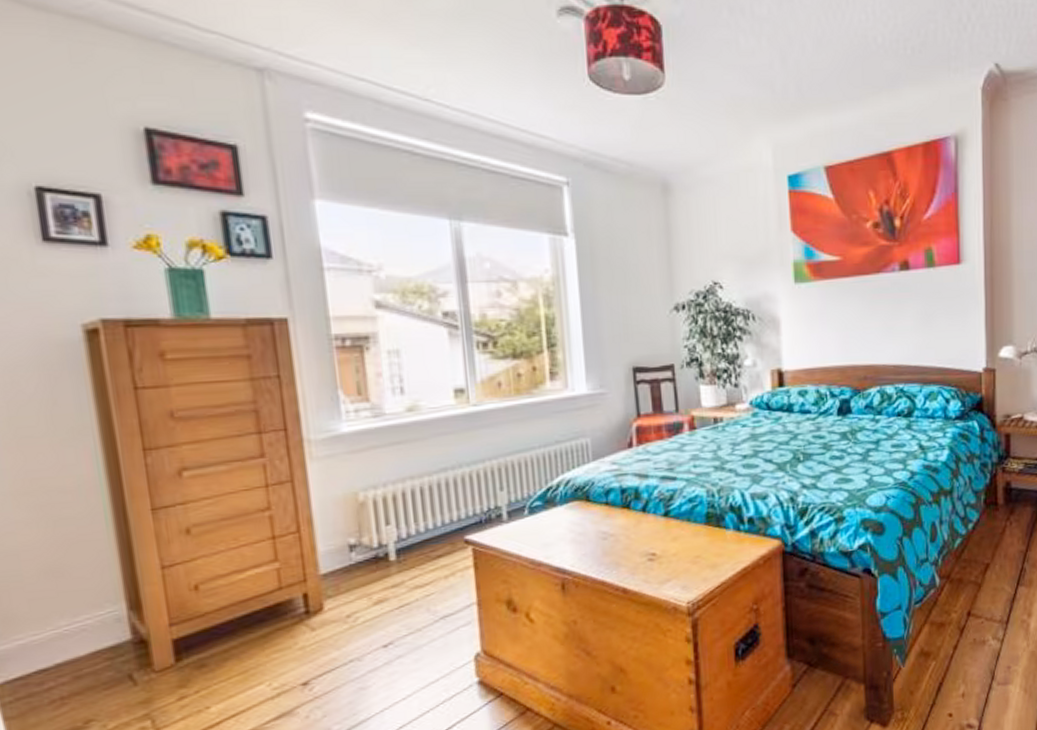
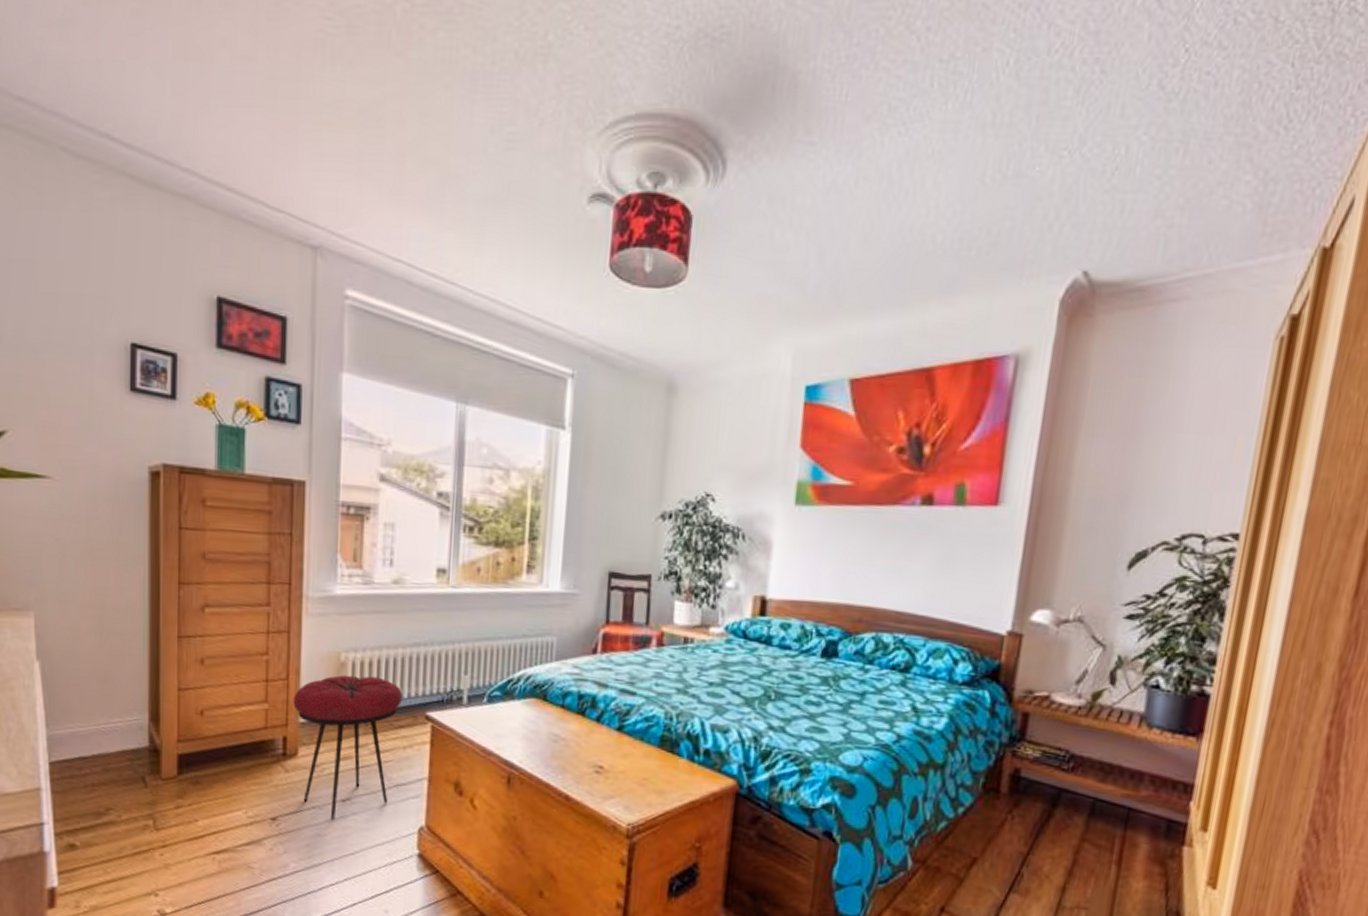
stool: none [309,510,437,670] -> present [293,674,403,821]

